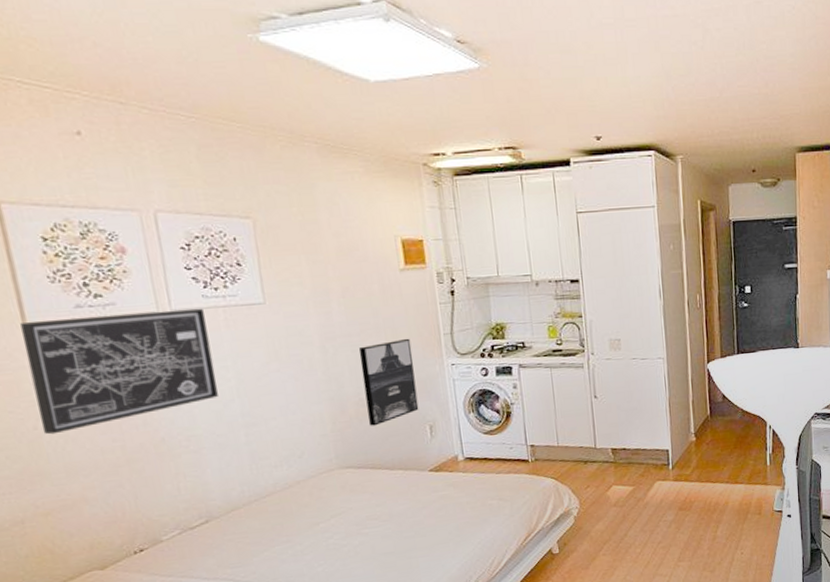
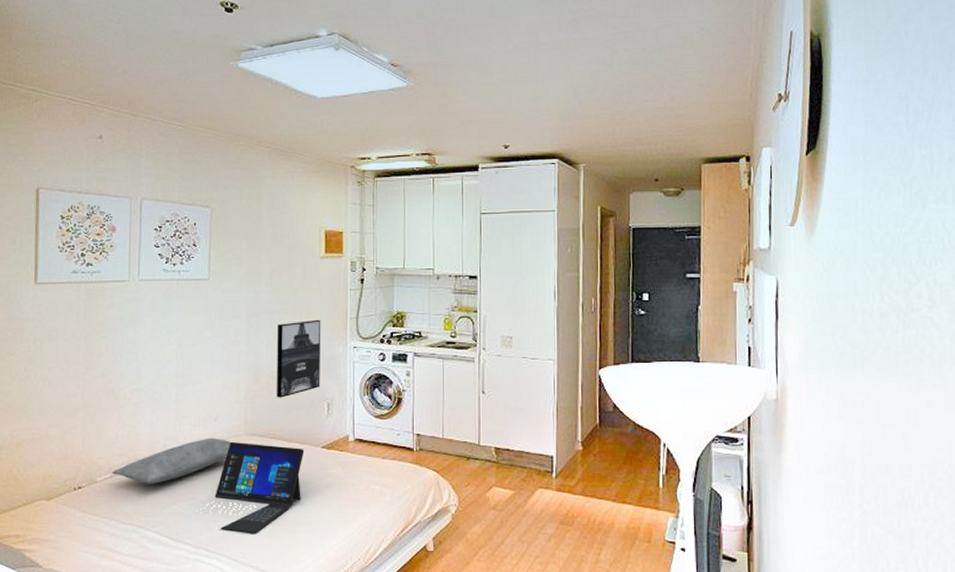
wall art: present [20,308,218,435] -> none [30,280,162,376]
pillow: none [180,476,324,535] -> present [112,437,231,484]
laptop: none [305,474,413,567] -> present [206,441,305,533]

